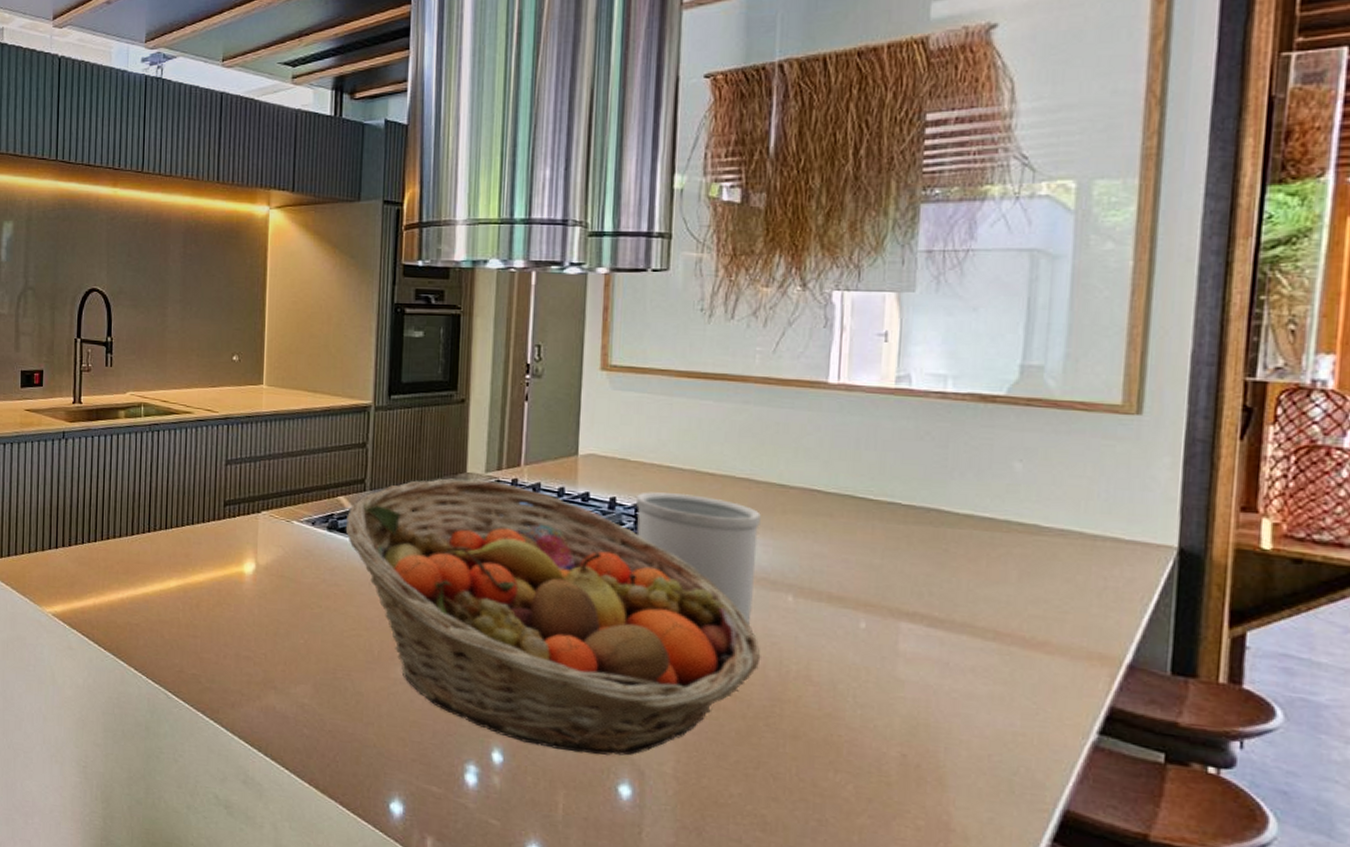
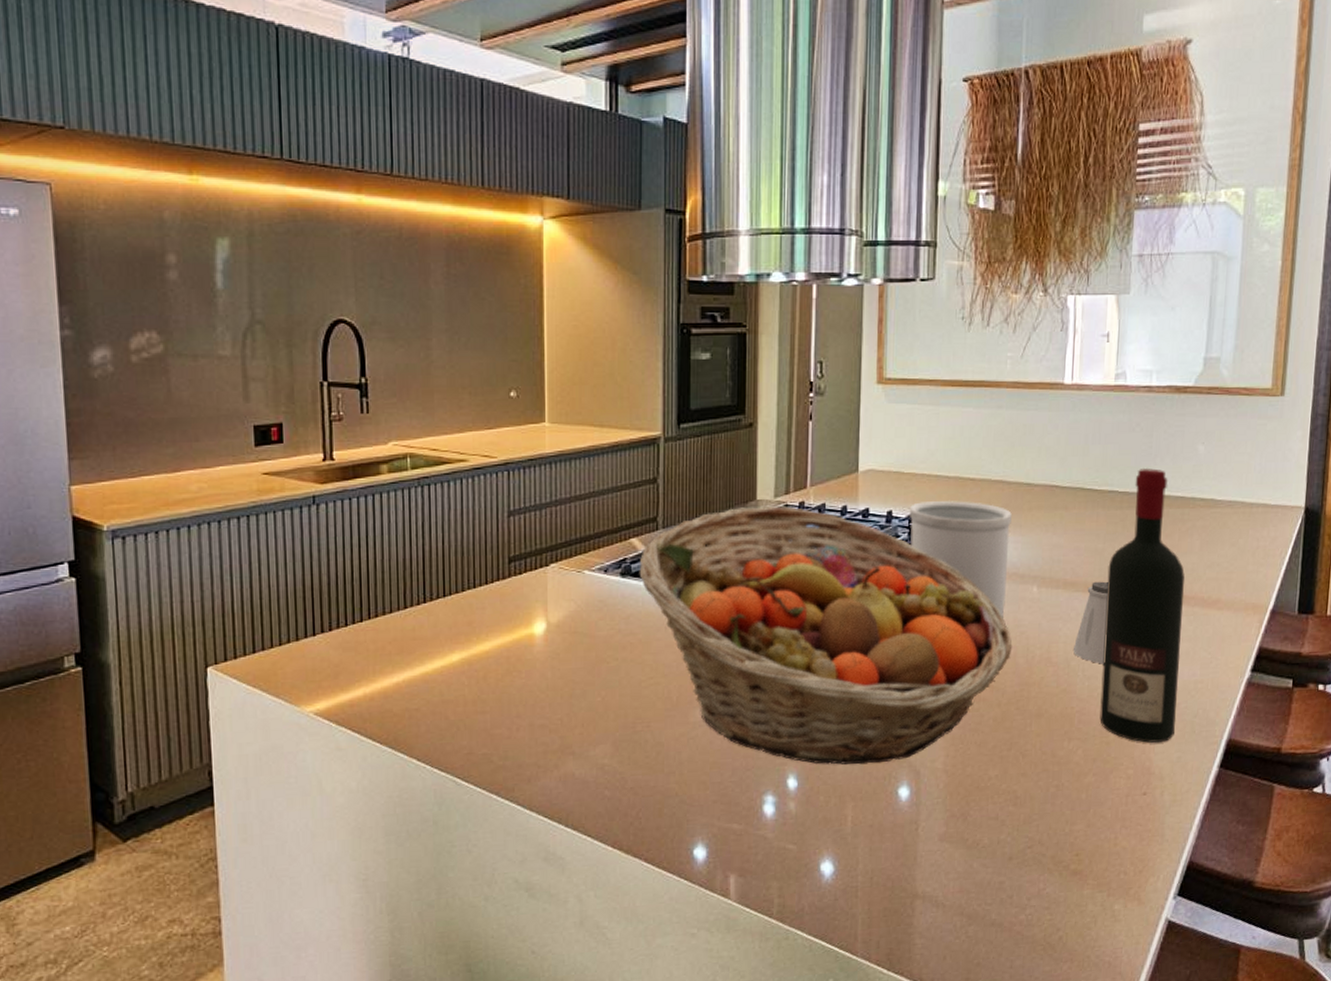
saltshaker: none [840,600,888,693] -> present [1072,581,1108,664]
wine bottle: none [877,481,996,797] -> present [1099,467,1185,743]

